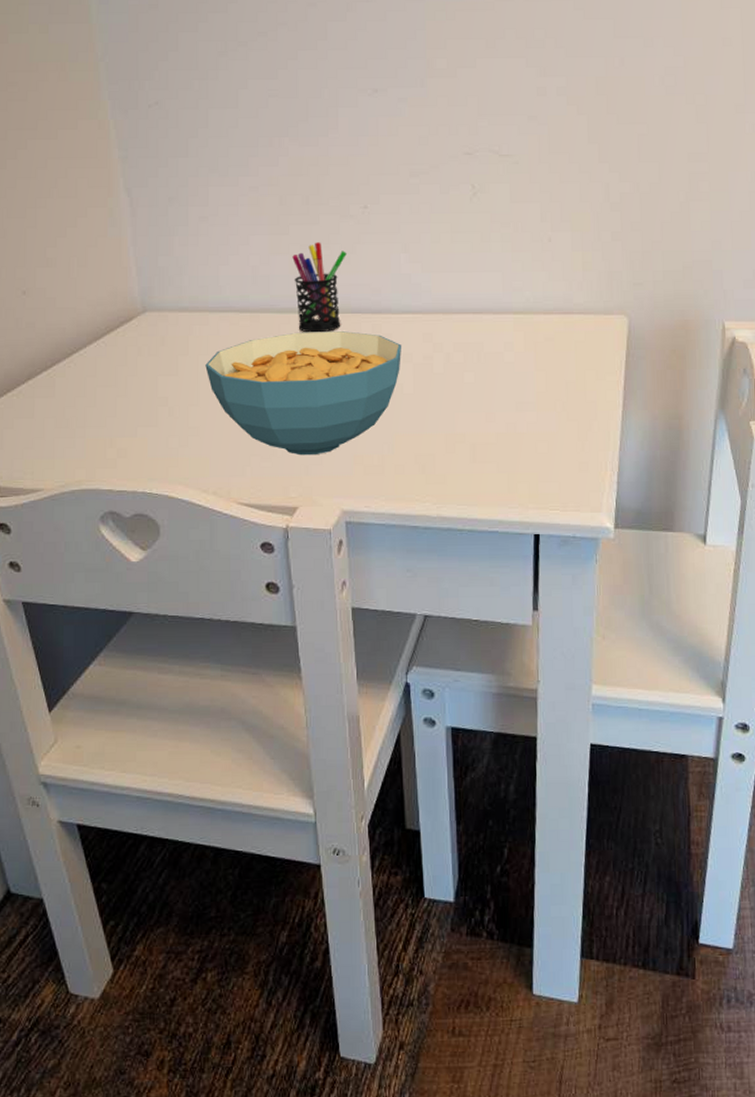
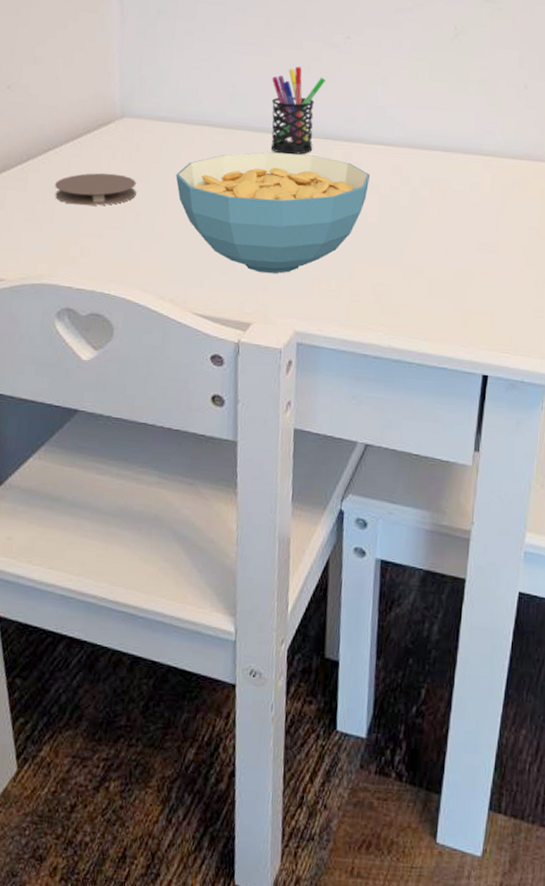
coaster: none [82,370,167,406] -> present [54,172,136,206]

